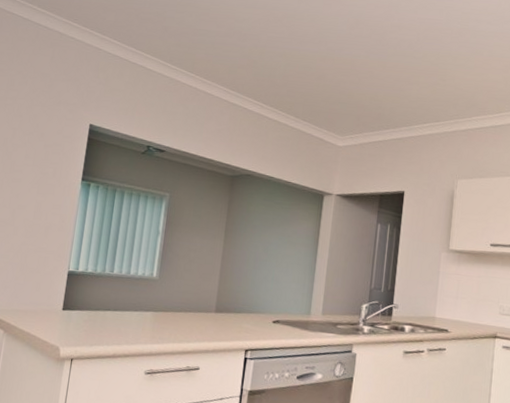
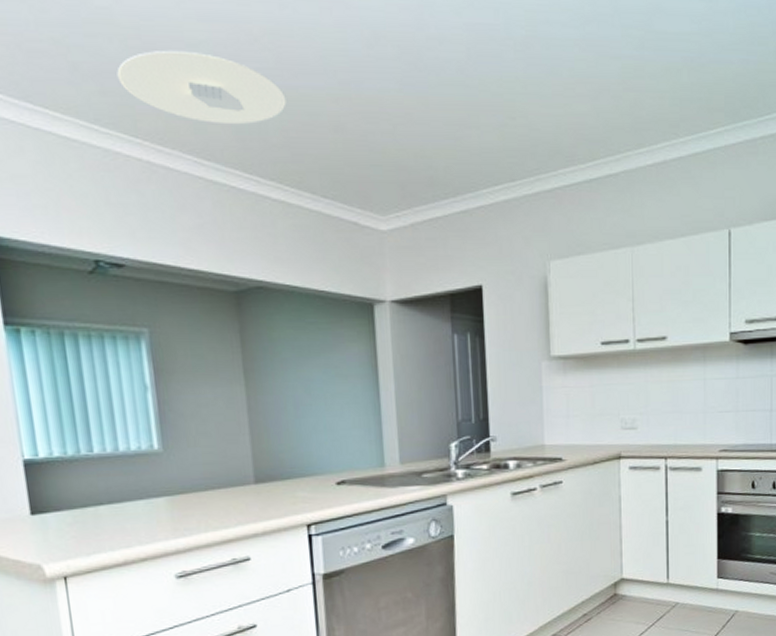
ceiling light: none [189,23,291,71] -> present [117,50,286,125]

